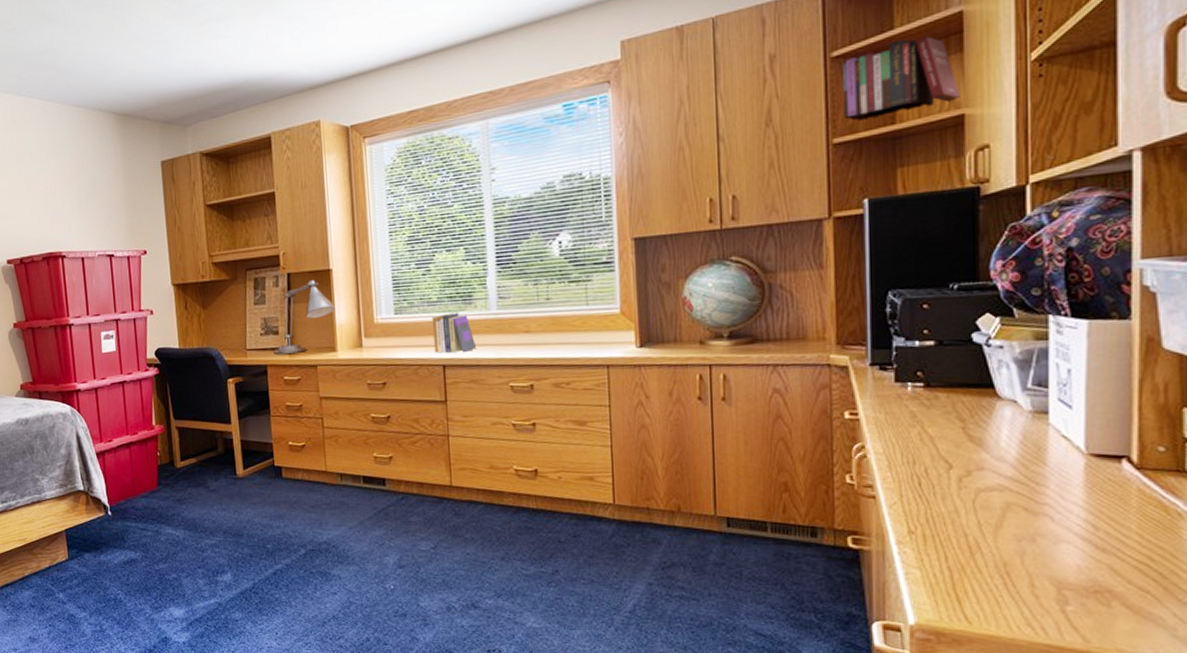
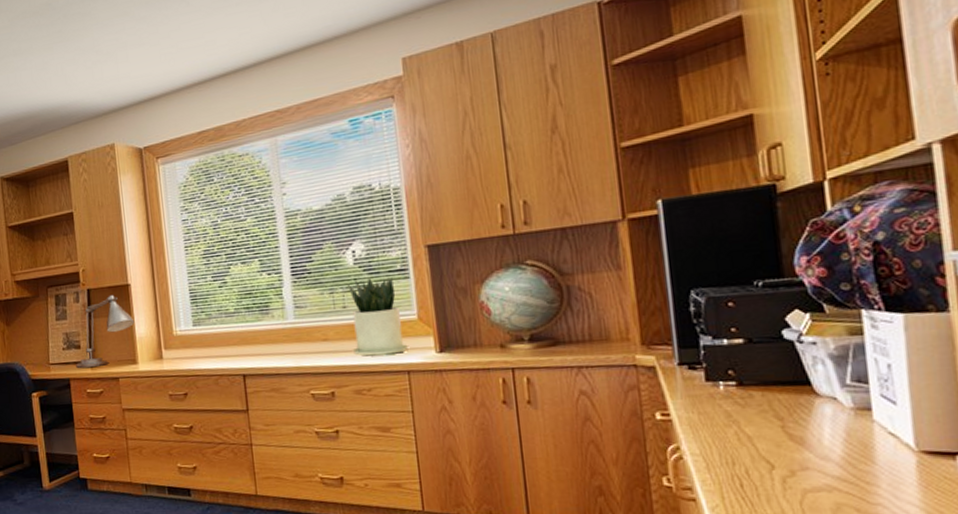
books: present [432,312,477,353] -> none [230,323,276,363]
planter: none [553,269,610,350] -> present [348,276,409,357]
books: present [843,35,961,122] -> none [625,40,748,125]

